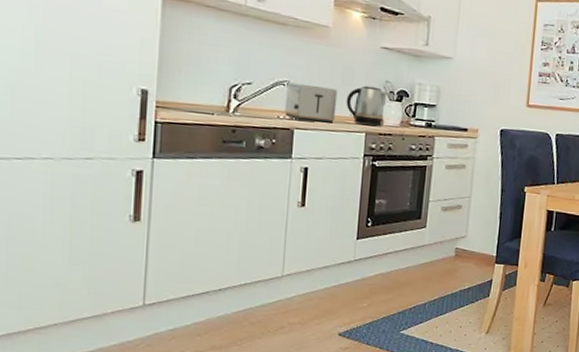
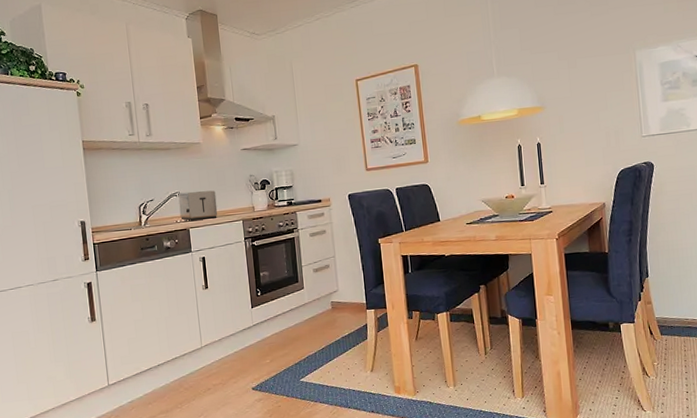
kettle: present [346,85,388,127] -> none [223,181,254,215]

